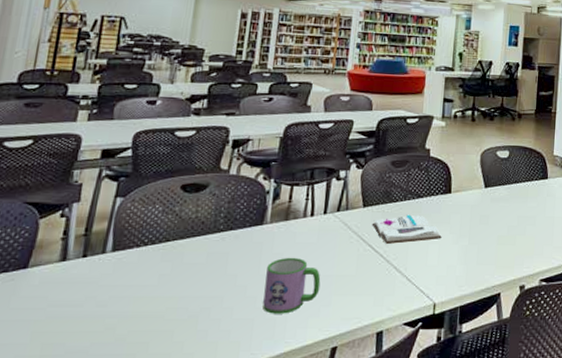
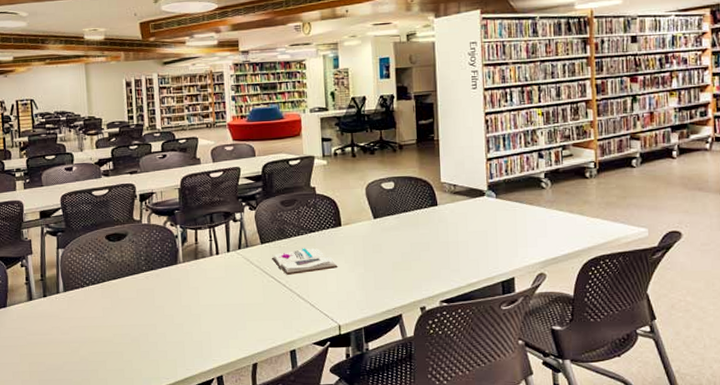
mug: present [263,257,321,314] -> none [187,290,235,337]

